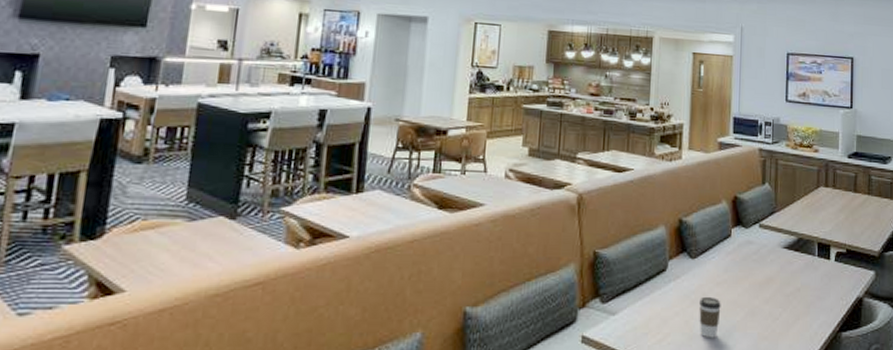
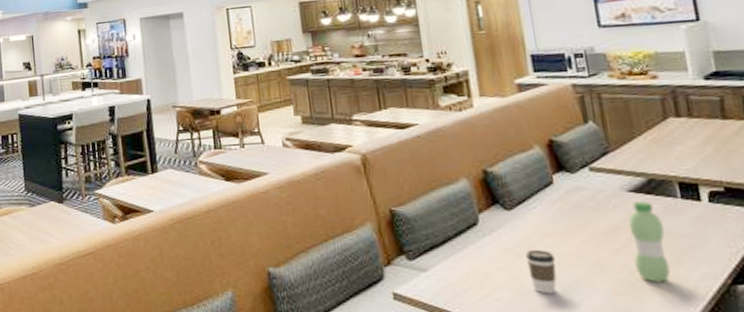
water bottle: none [778,257,802,329] -> present [628,201,671,283]

